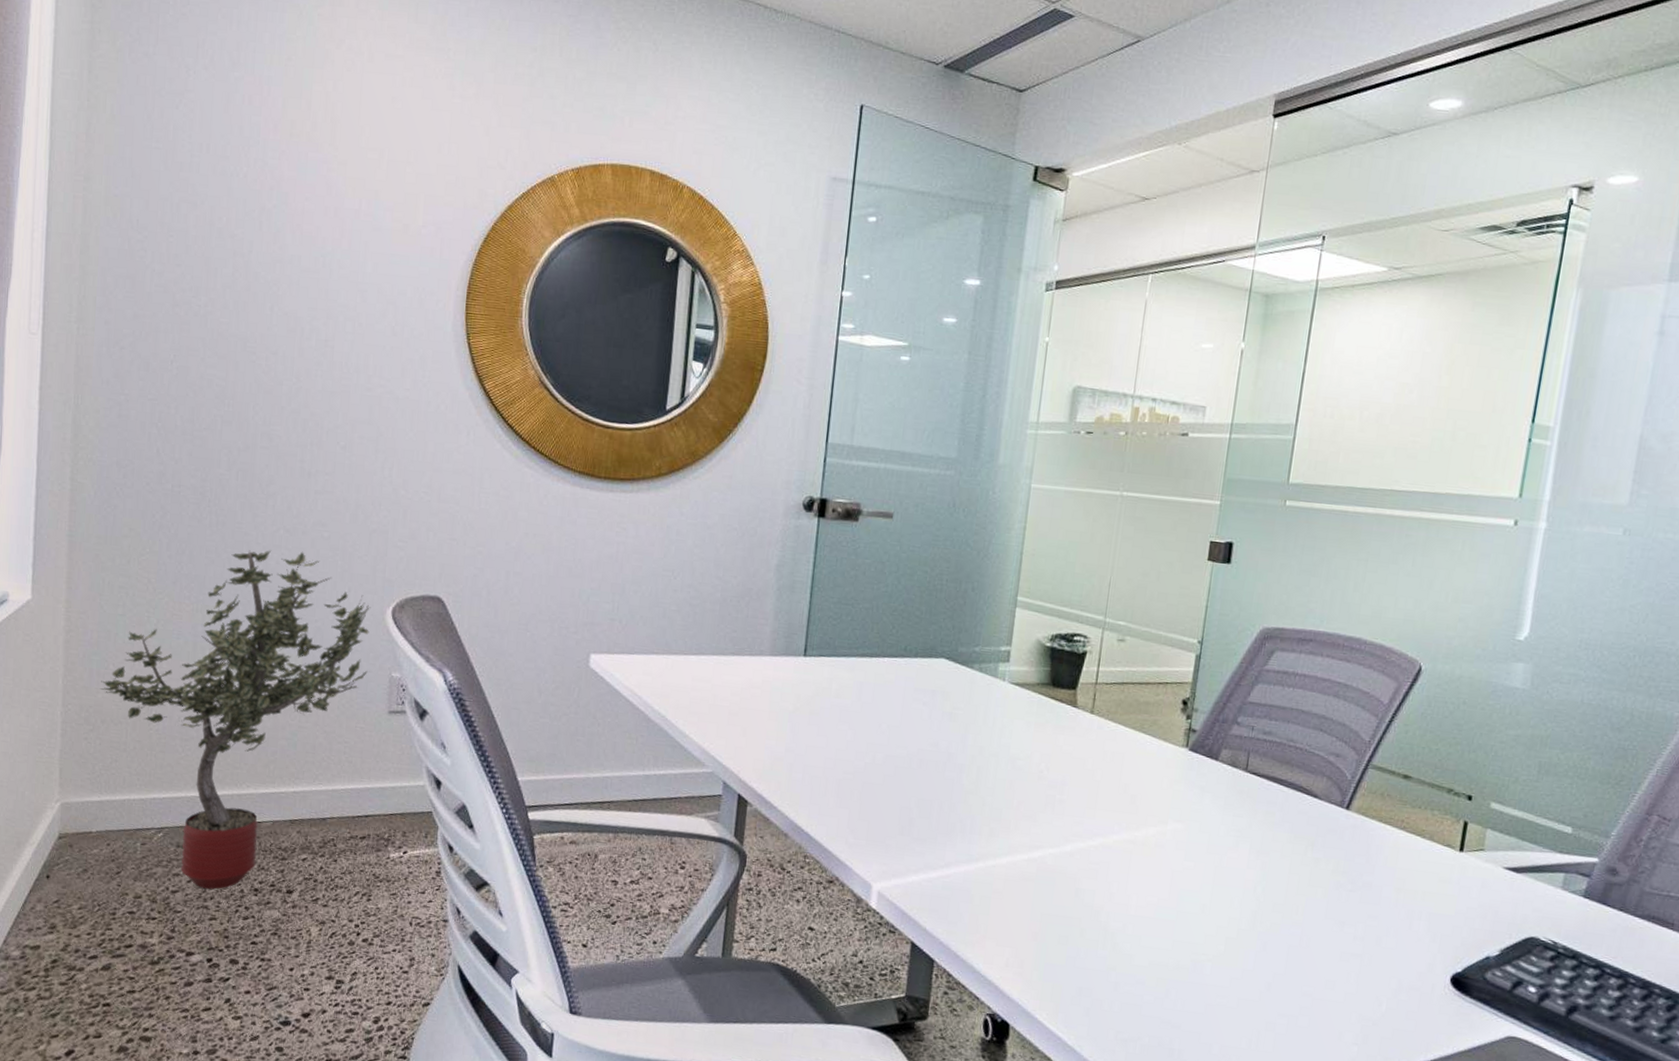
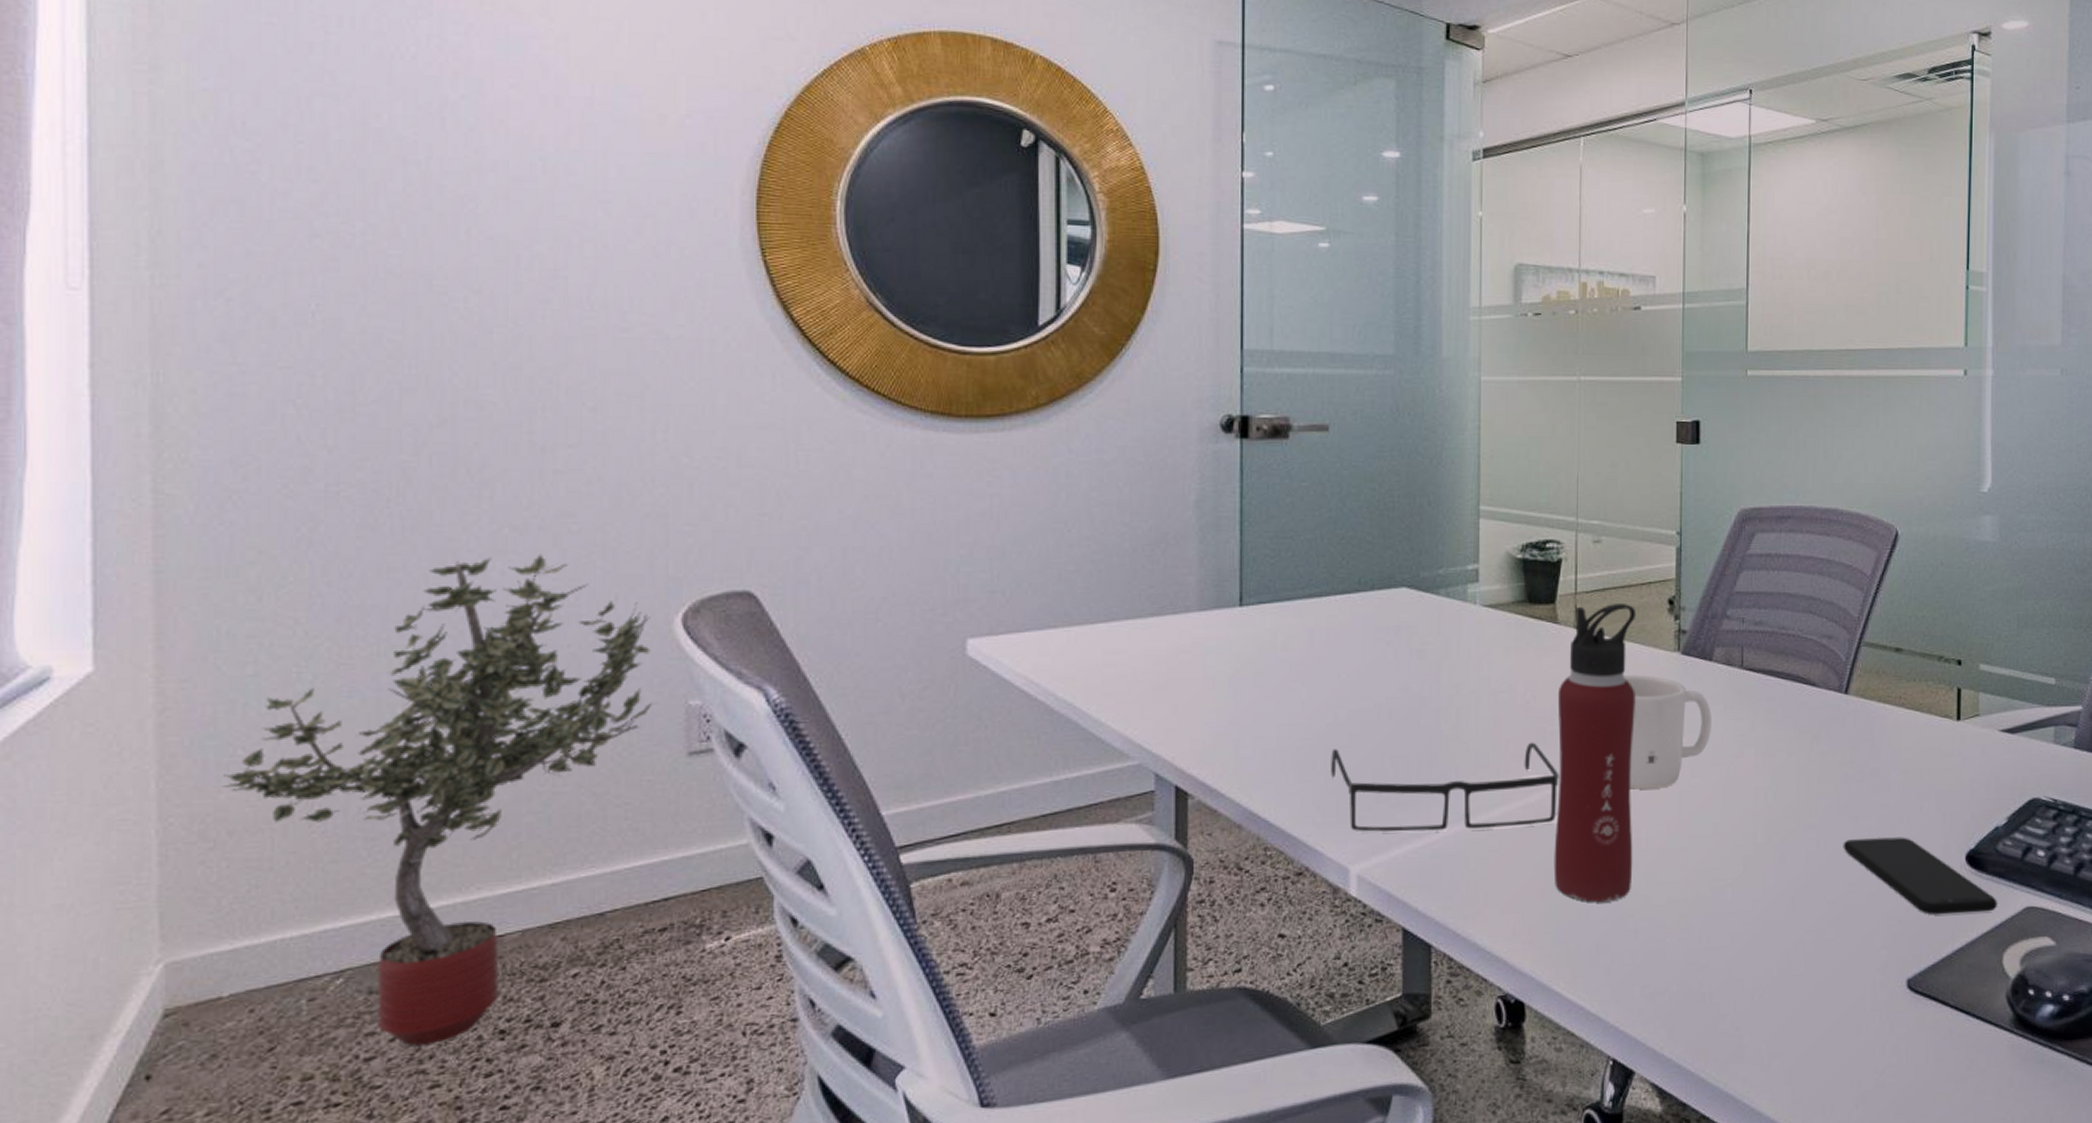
glasses: none [864,785,1063,877] -> present [1331,742,1559,833]
water bottle: none [1048,695,1151,954] -> present [1553,602,1637,902]
mug: none [1126,761,1212,865] -> present [1623,675,1711,790]
smartphone: none [1325,941,1479,1033] -> present [1843,837,1997,914]

